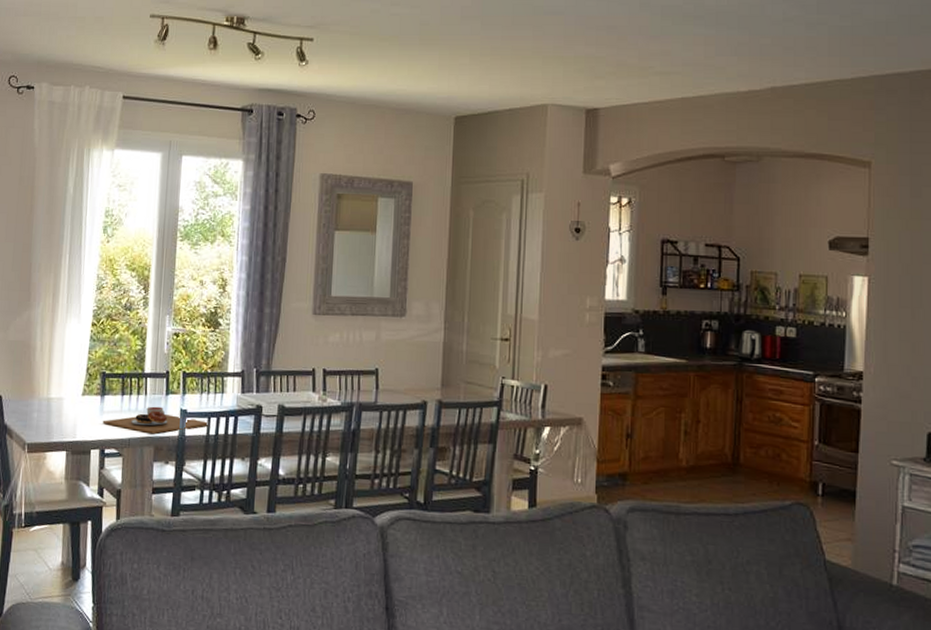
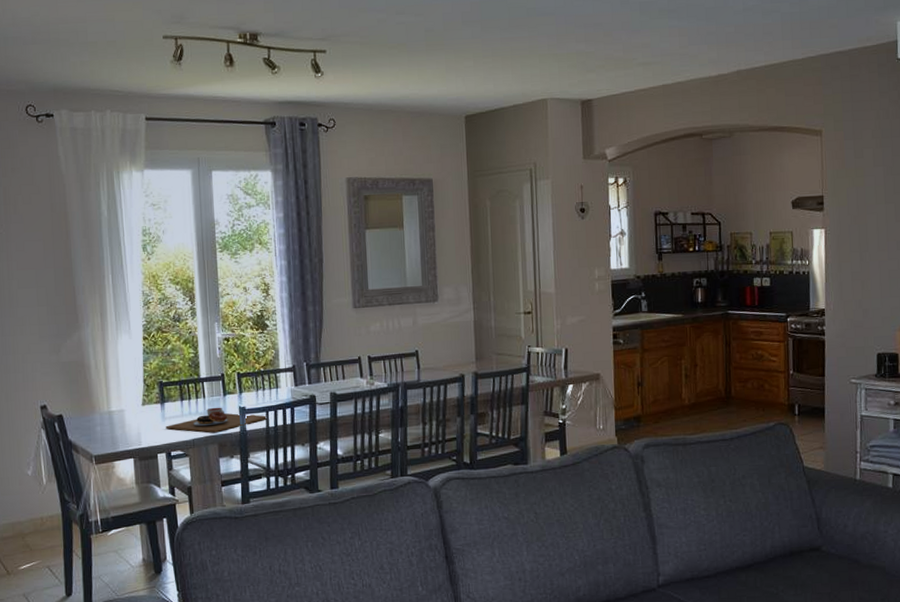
kettle: present [737,330,763,364] -> none [723,284,745,313]

